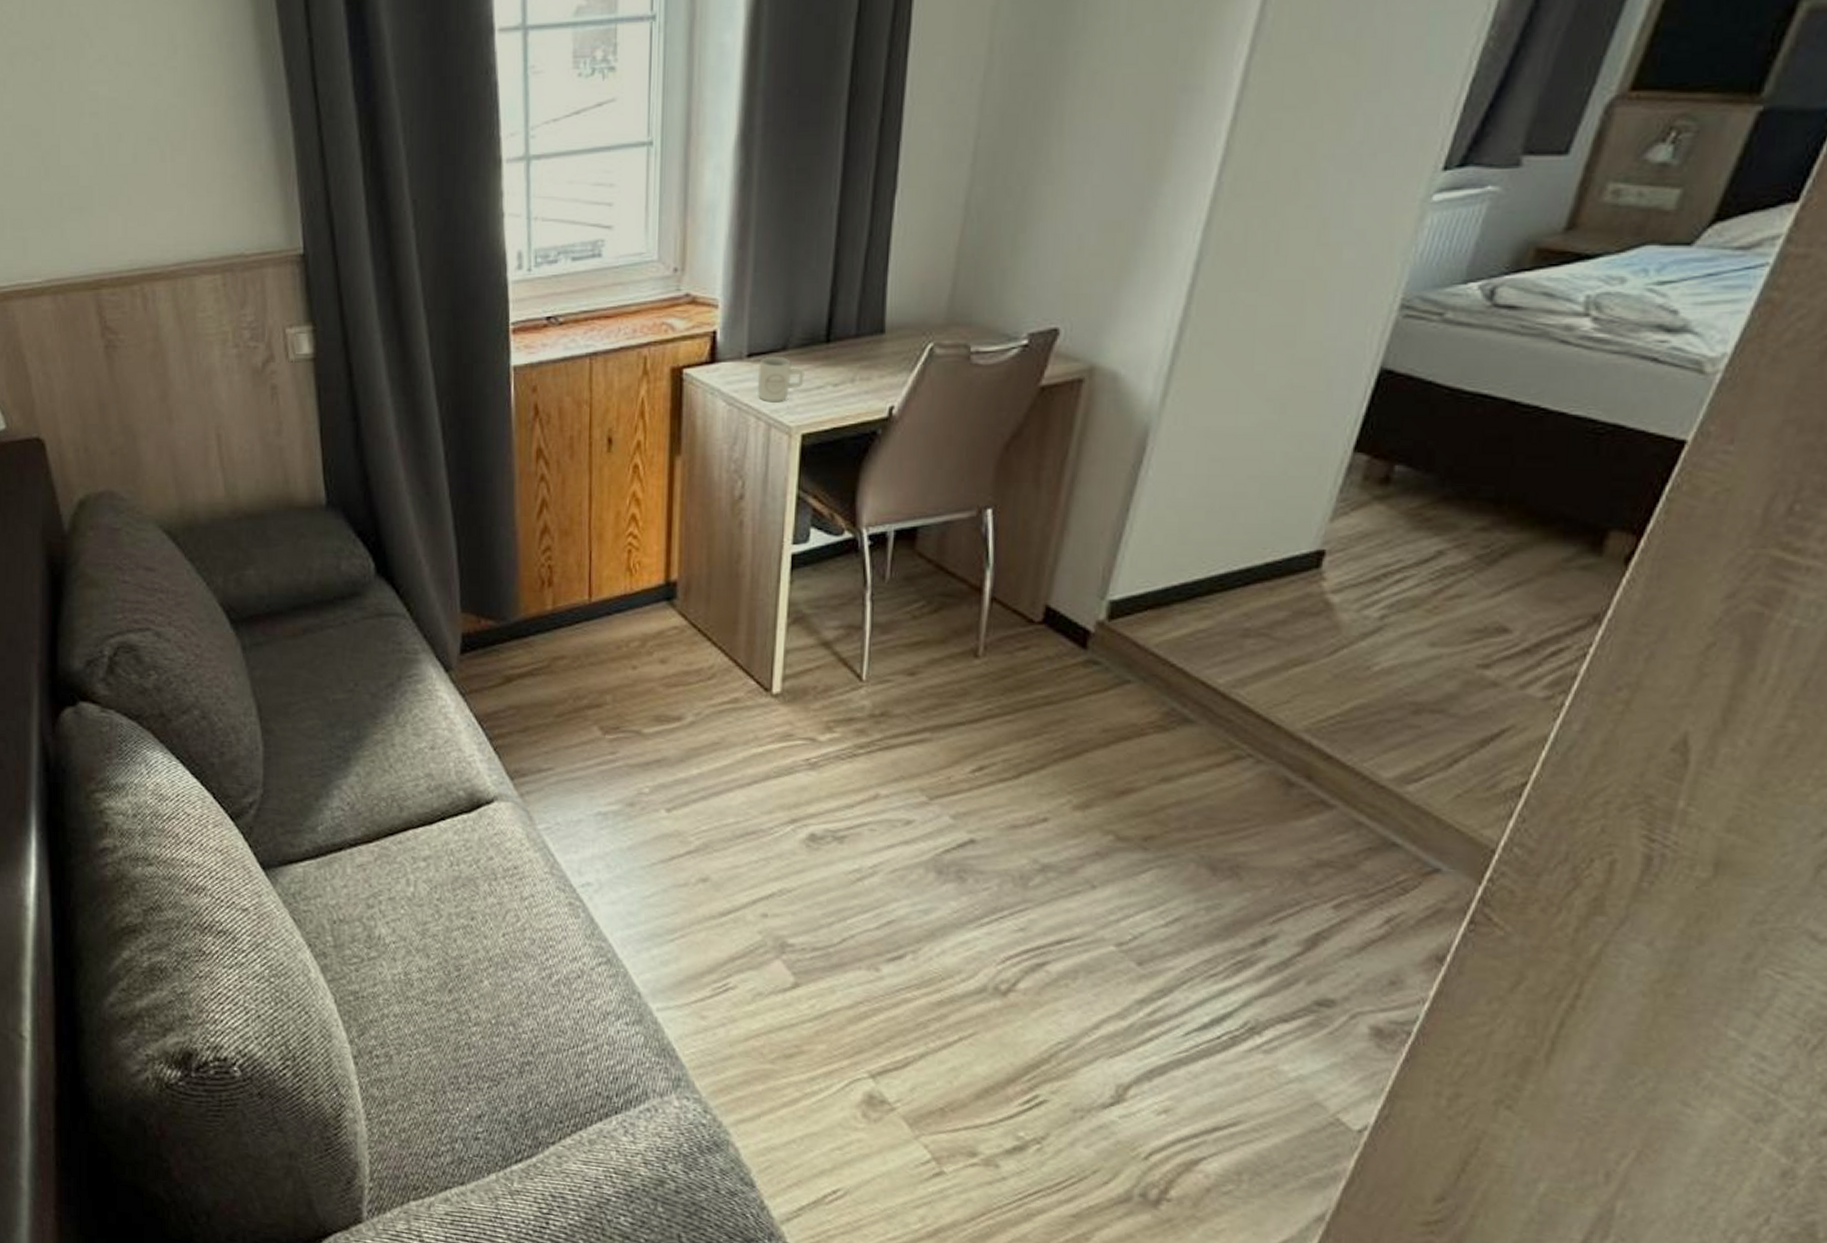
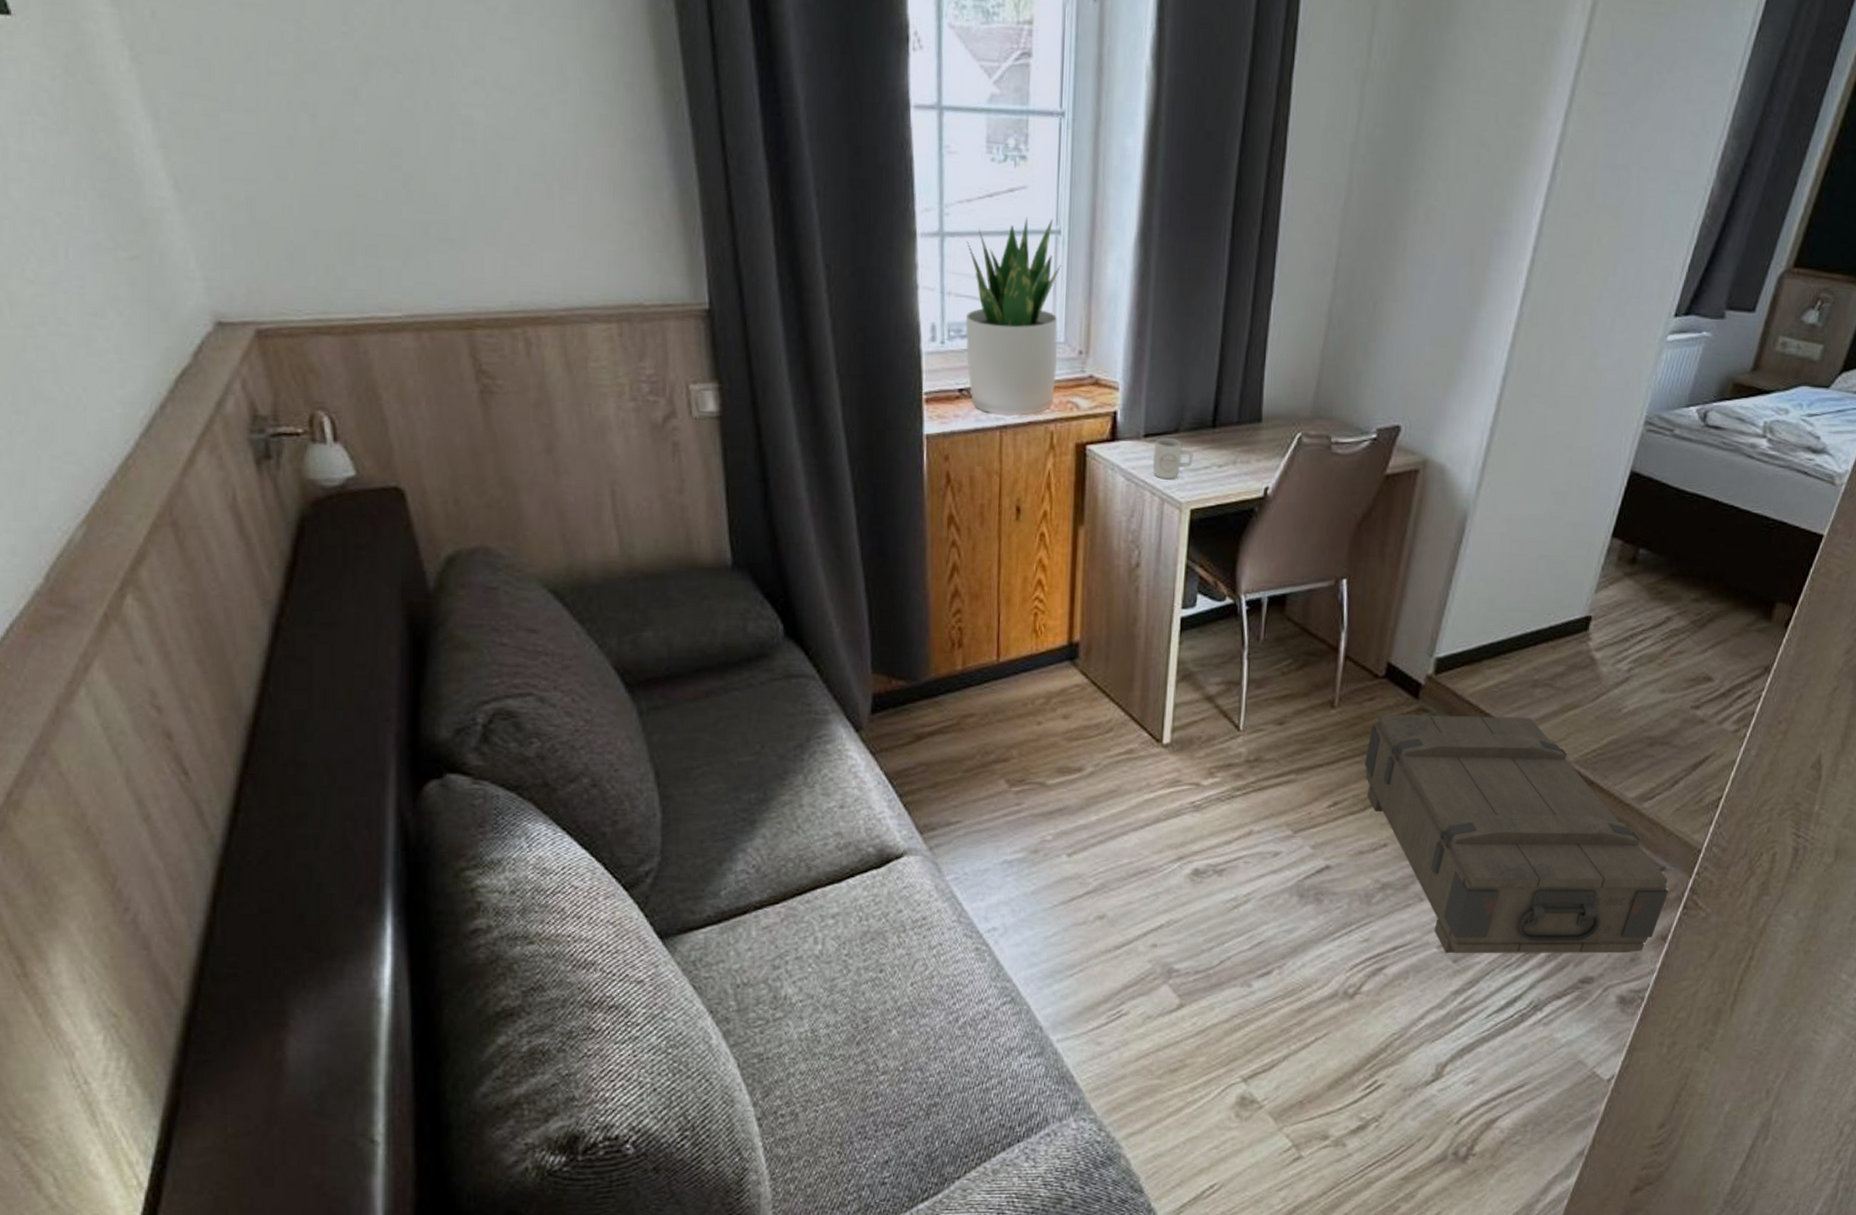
planter: none [552,130,654,341] -> present [965,217,1061,416]
ammo crate: none [1018,666,1447,974] -> present [1365,714,1669,953]

